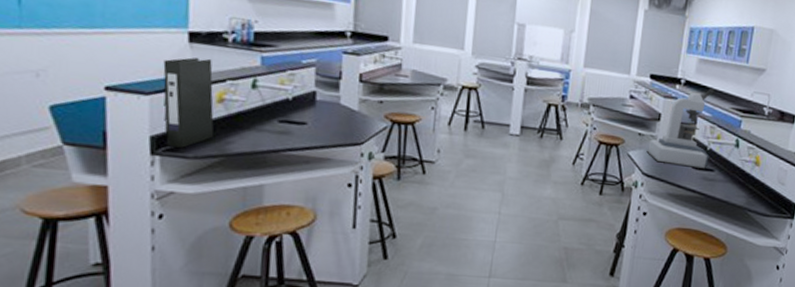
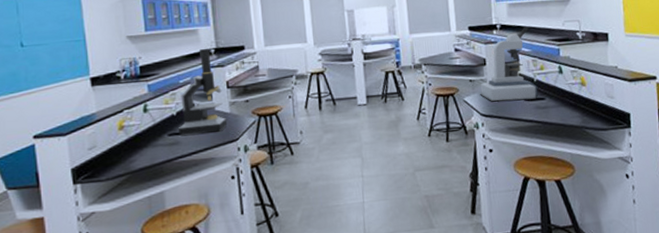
binder: present [163,57,214,148] -> none [74,95,119,175]
microscope: none [292,27,353,130] -> present [179,48,227,137]

